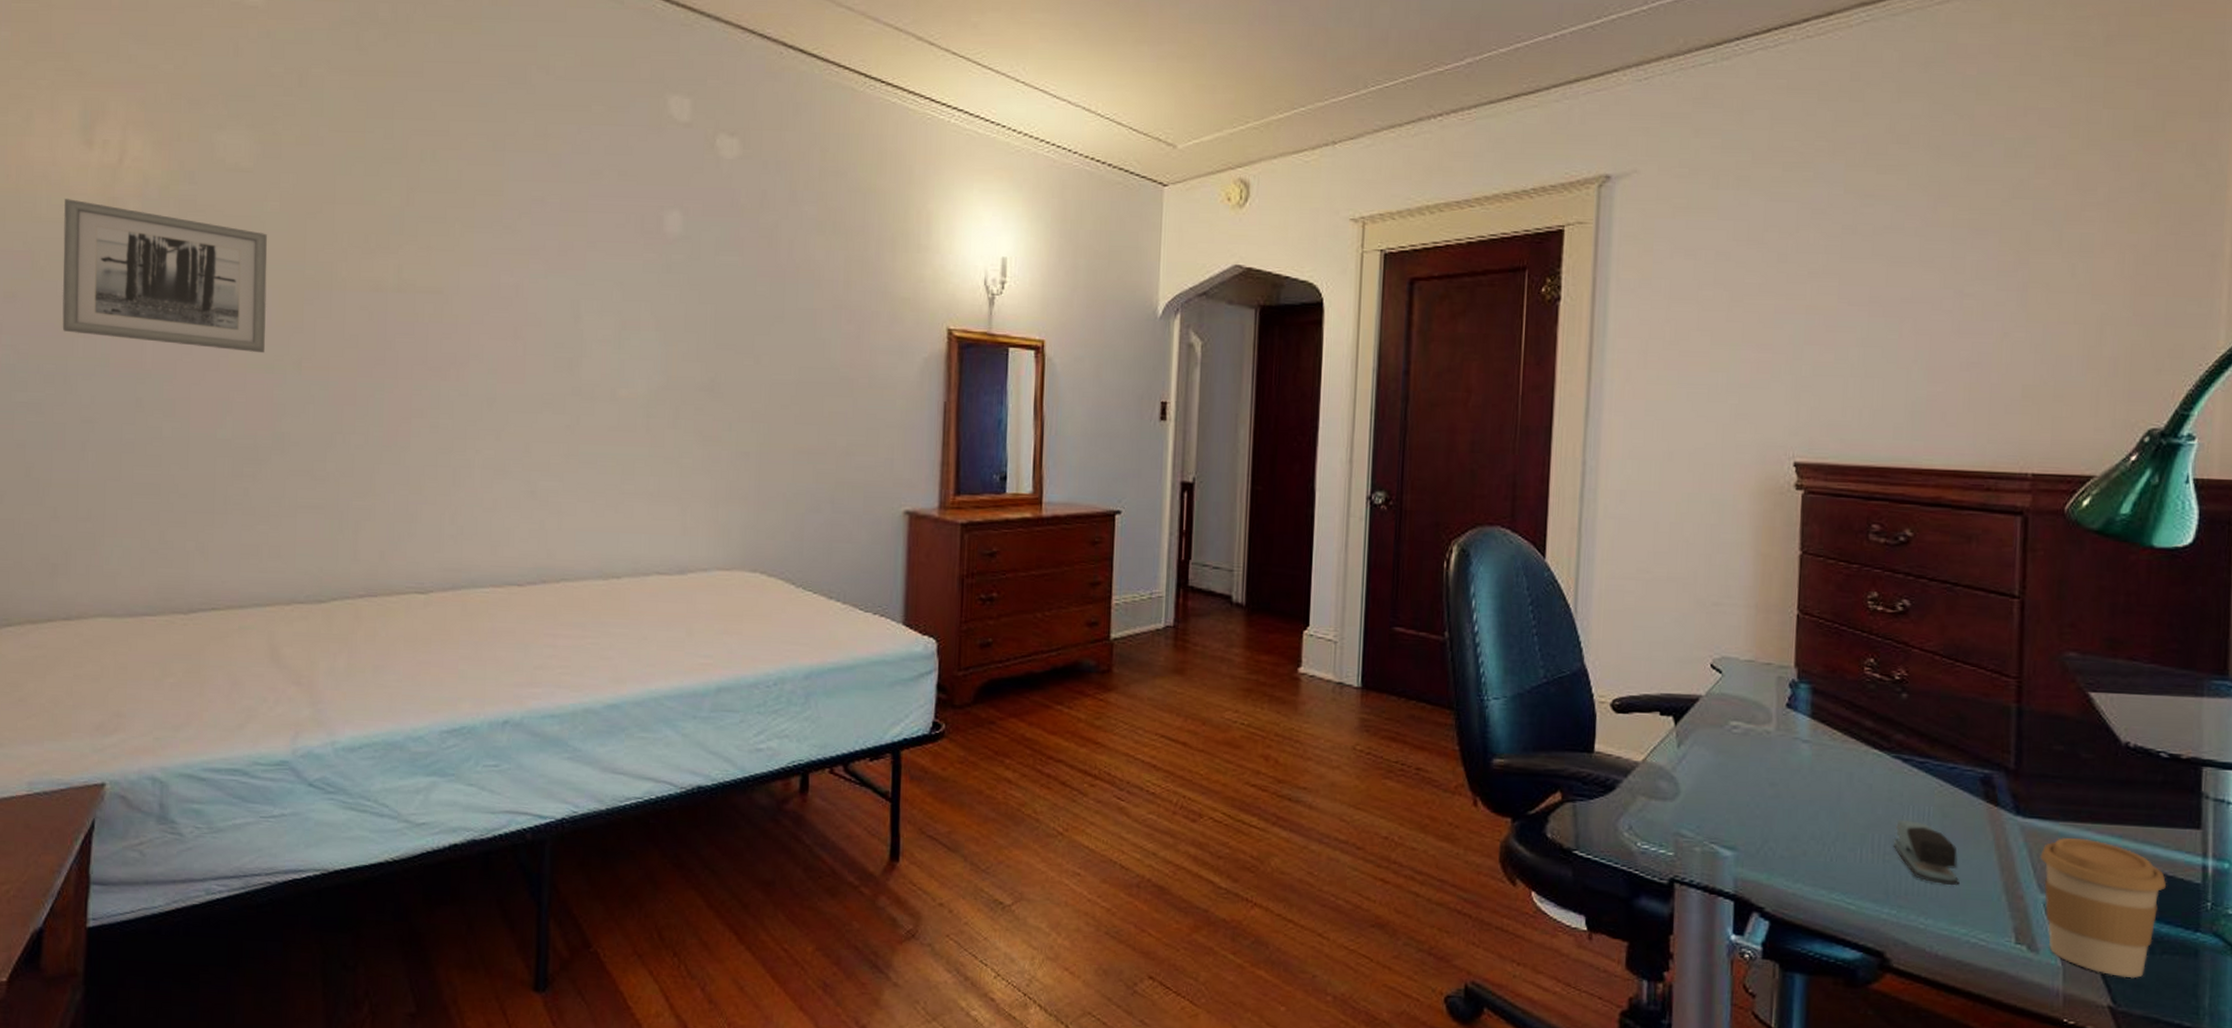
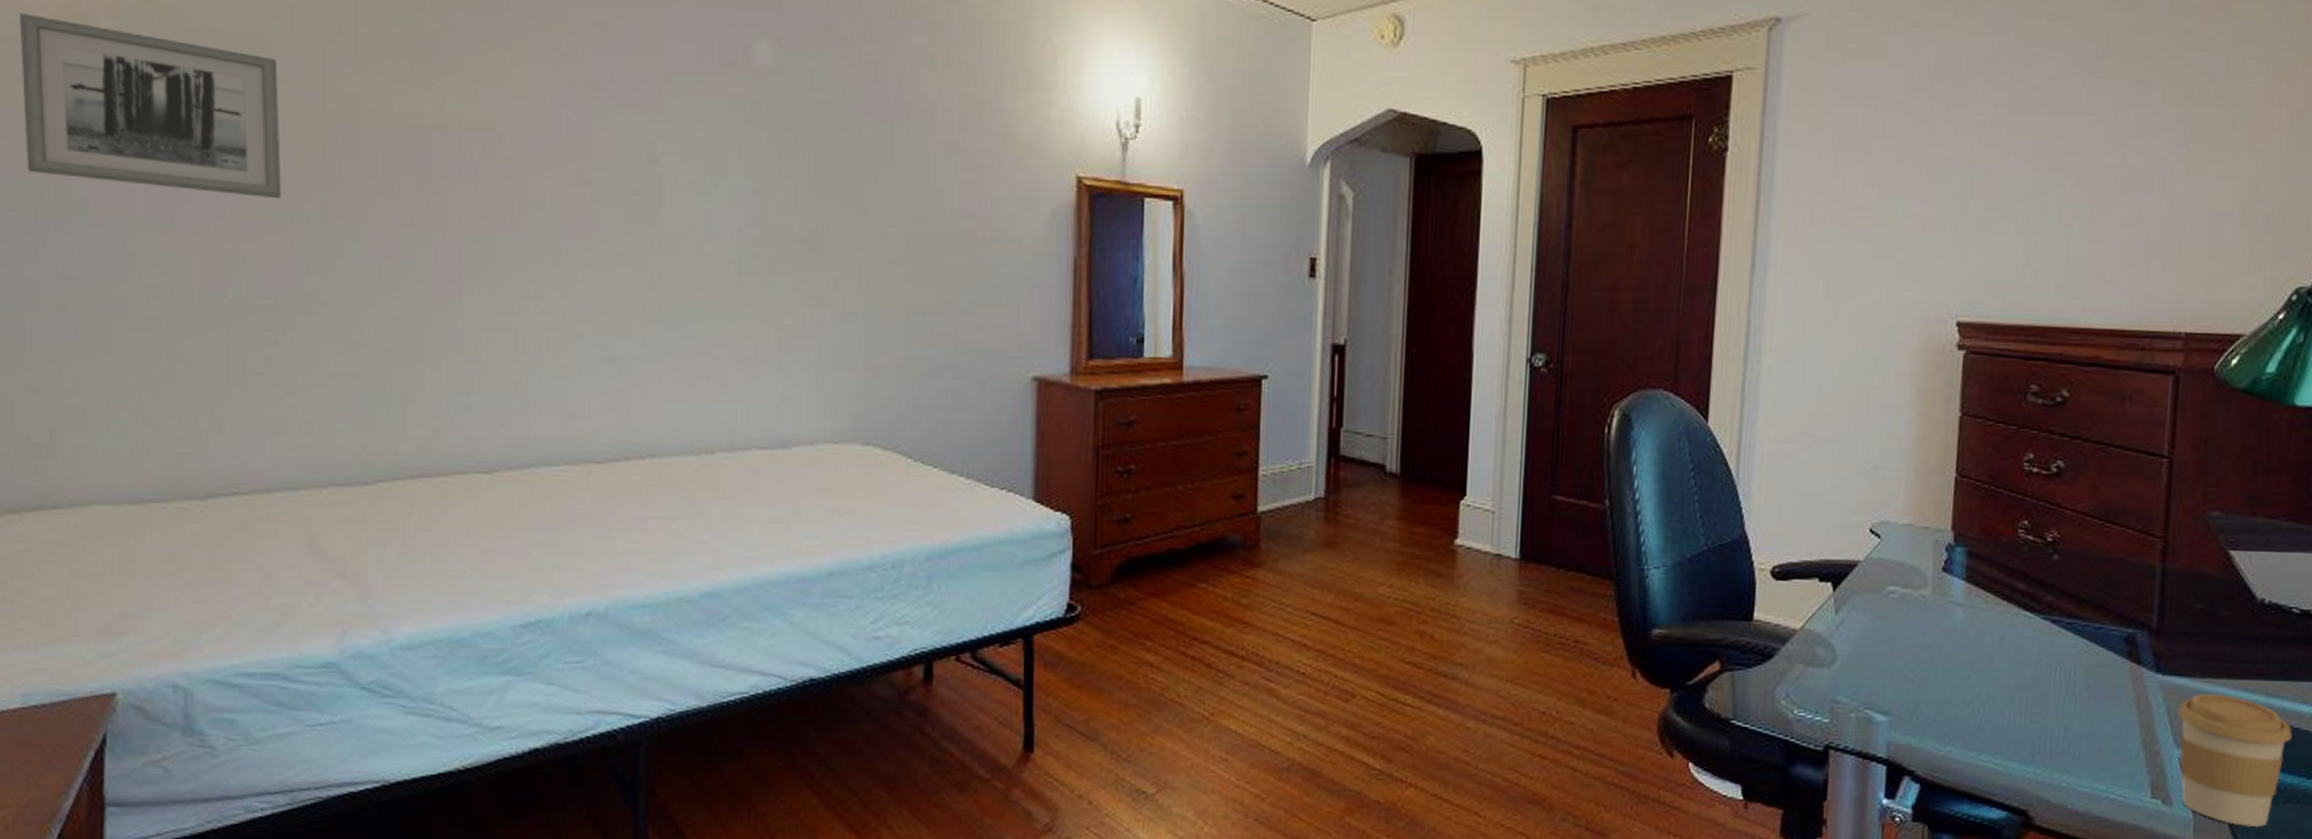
stapler: present [1893,819,1960,886] -> none [2040,680,2102,744]

